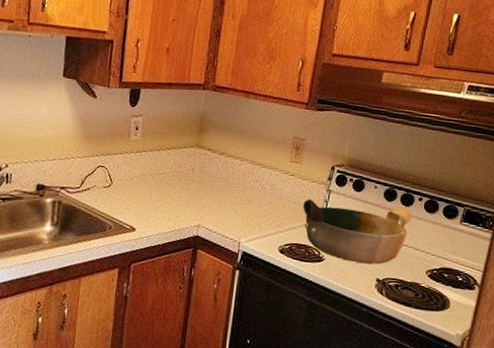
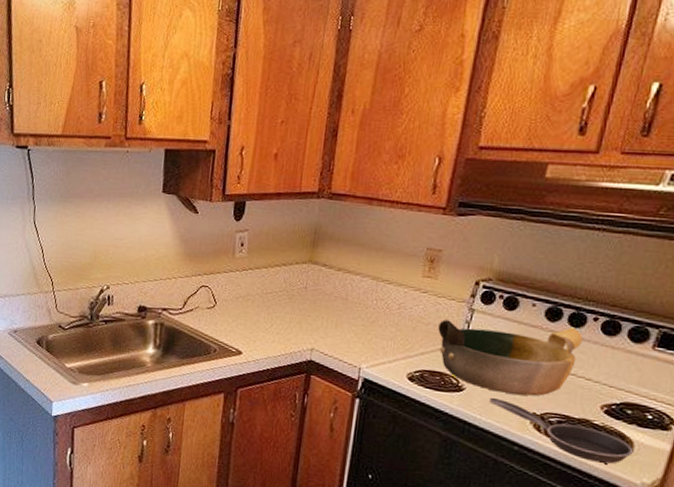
frying pan: none [343,266,450,320] -> present [488,397,634,464]

